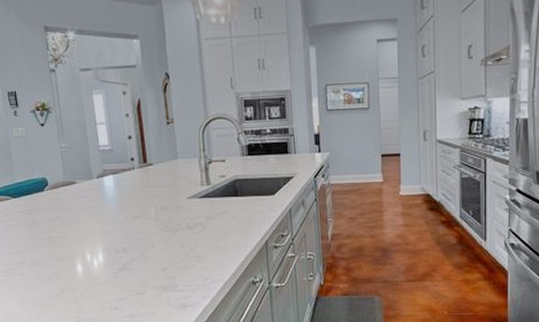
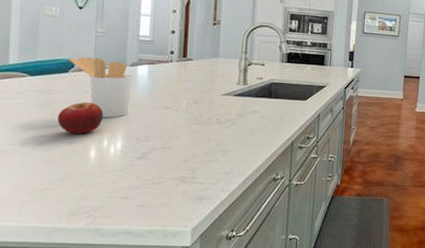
utensil holder: none [42,173,103,233] -> present [69,57,133,118]
fruit: none [43,218,83,250] -> present [57,101,104,134]

